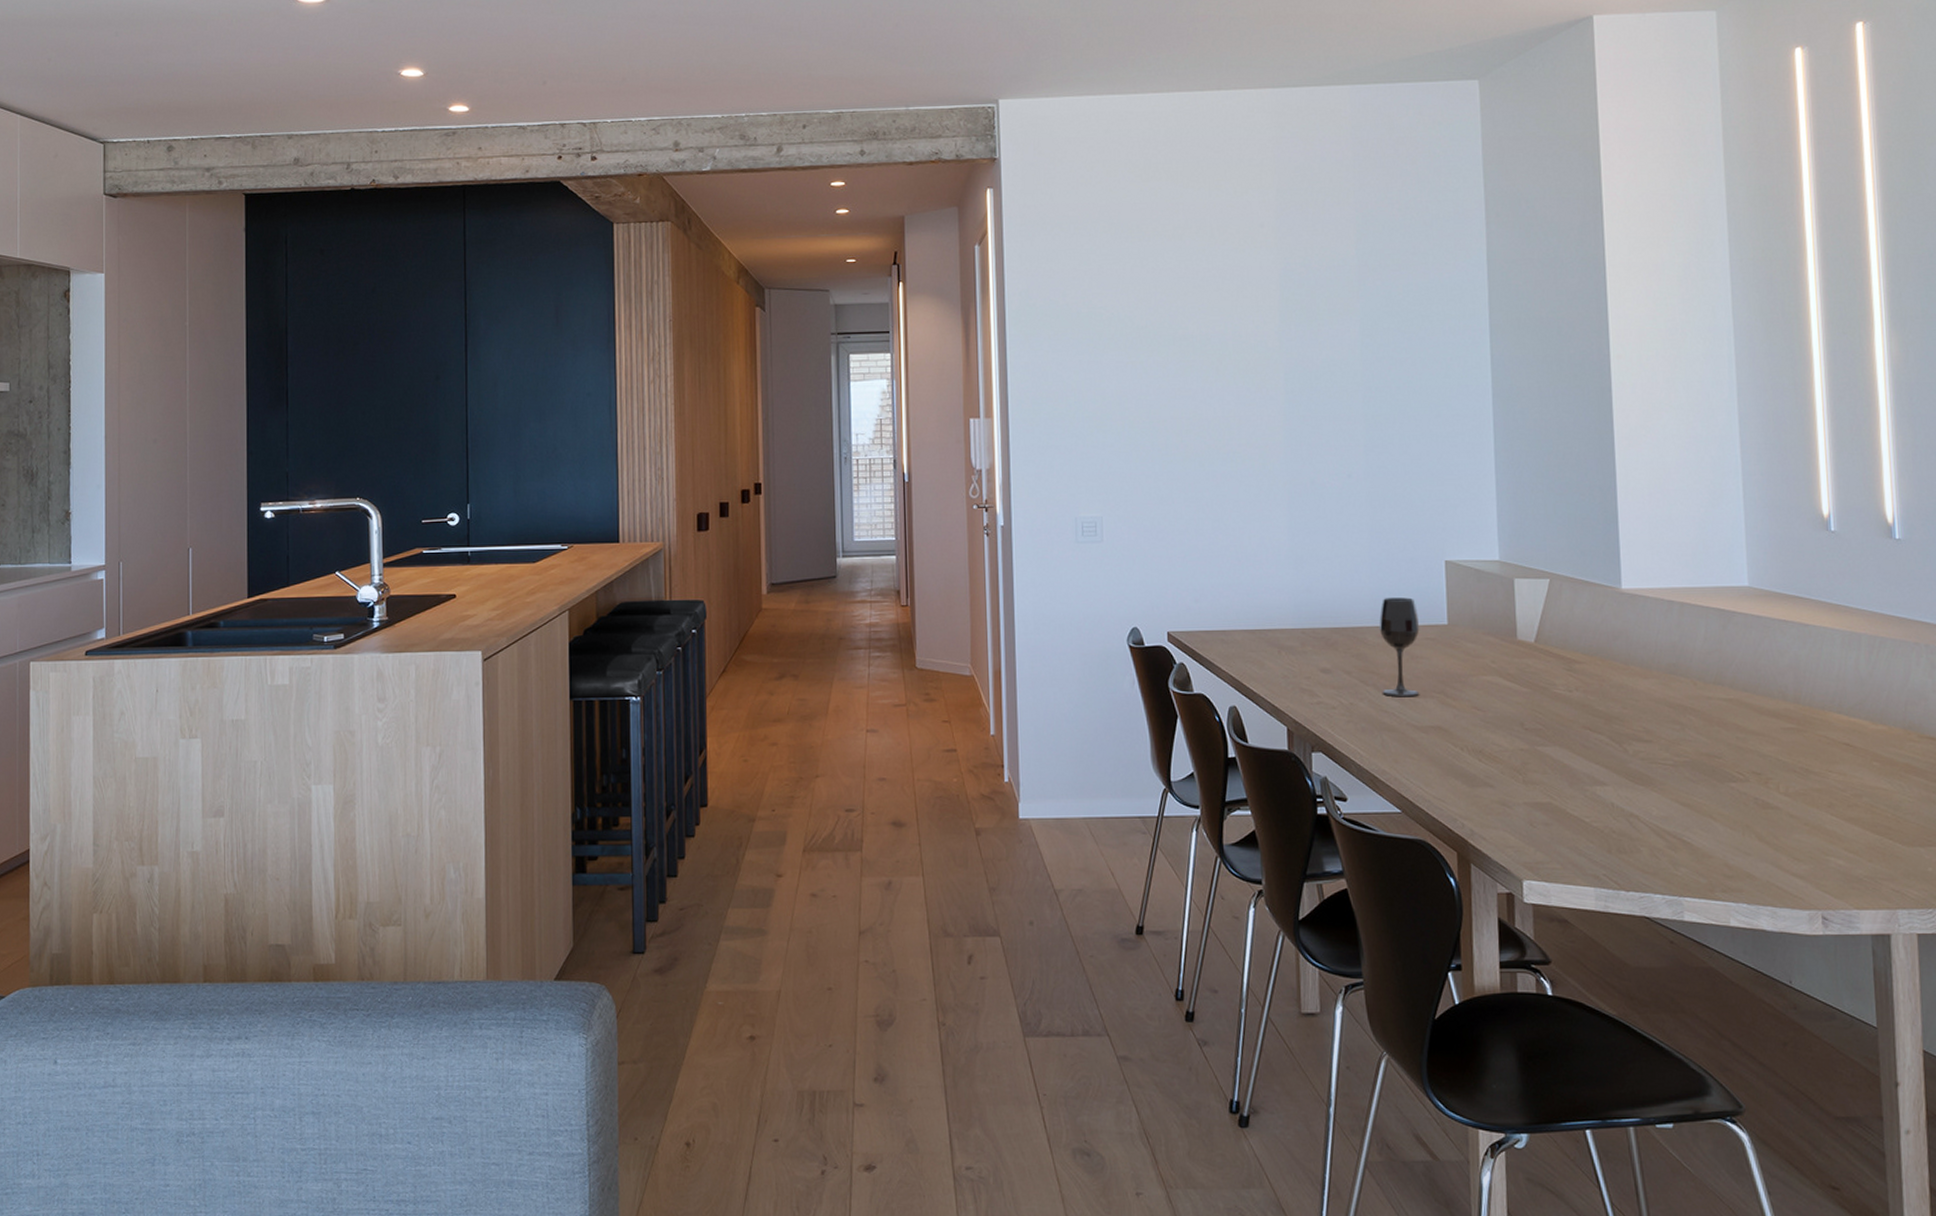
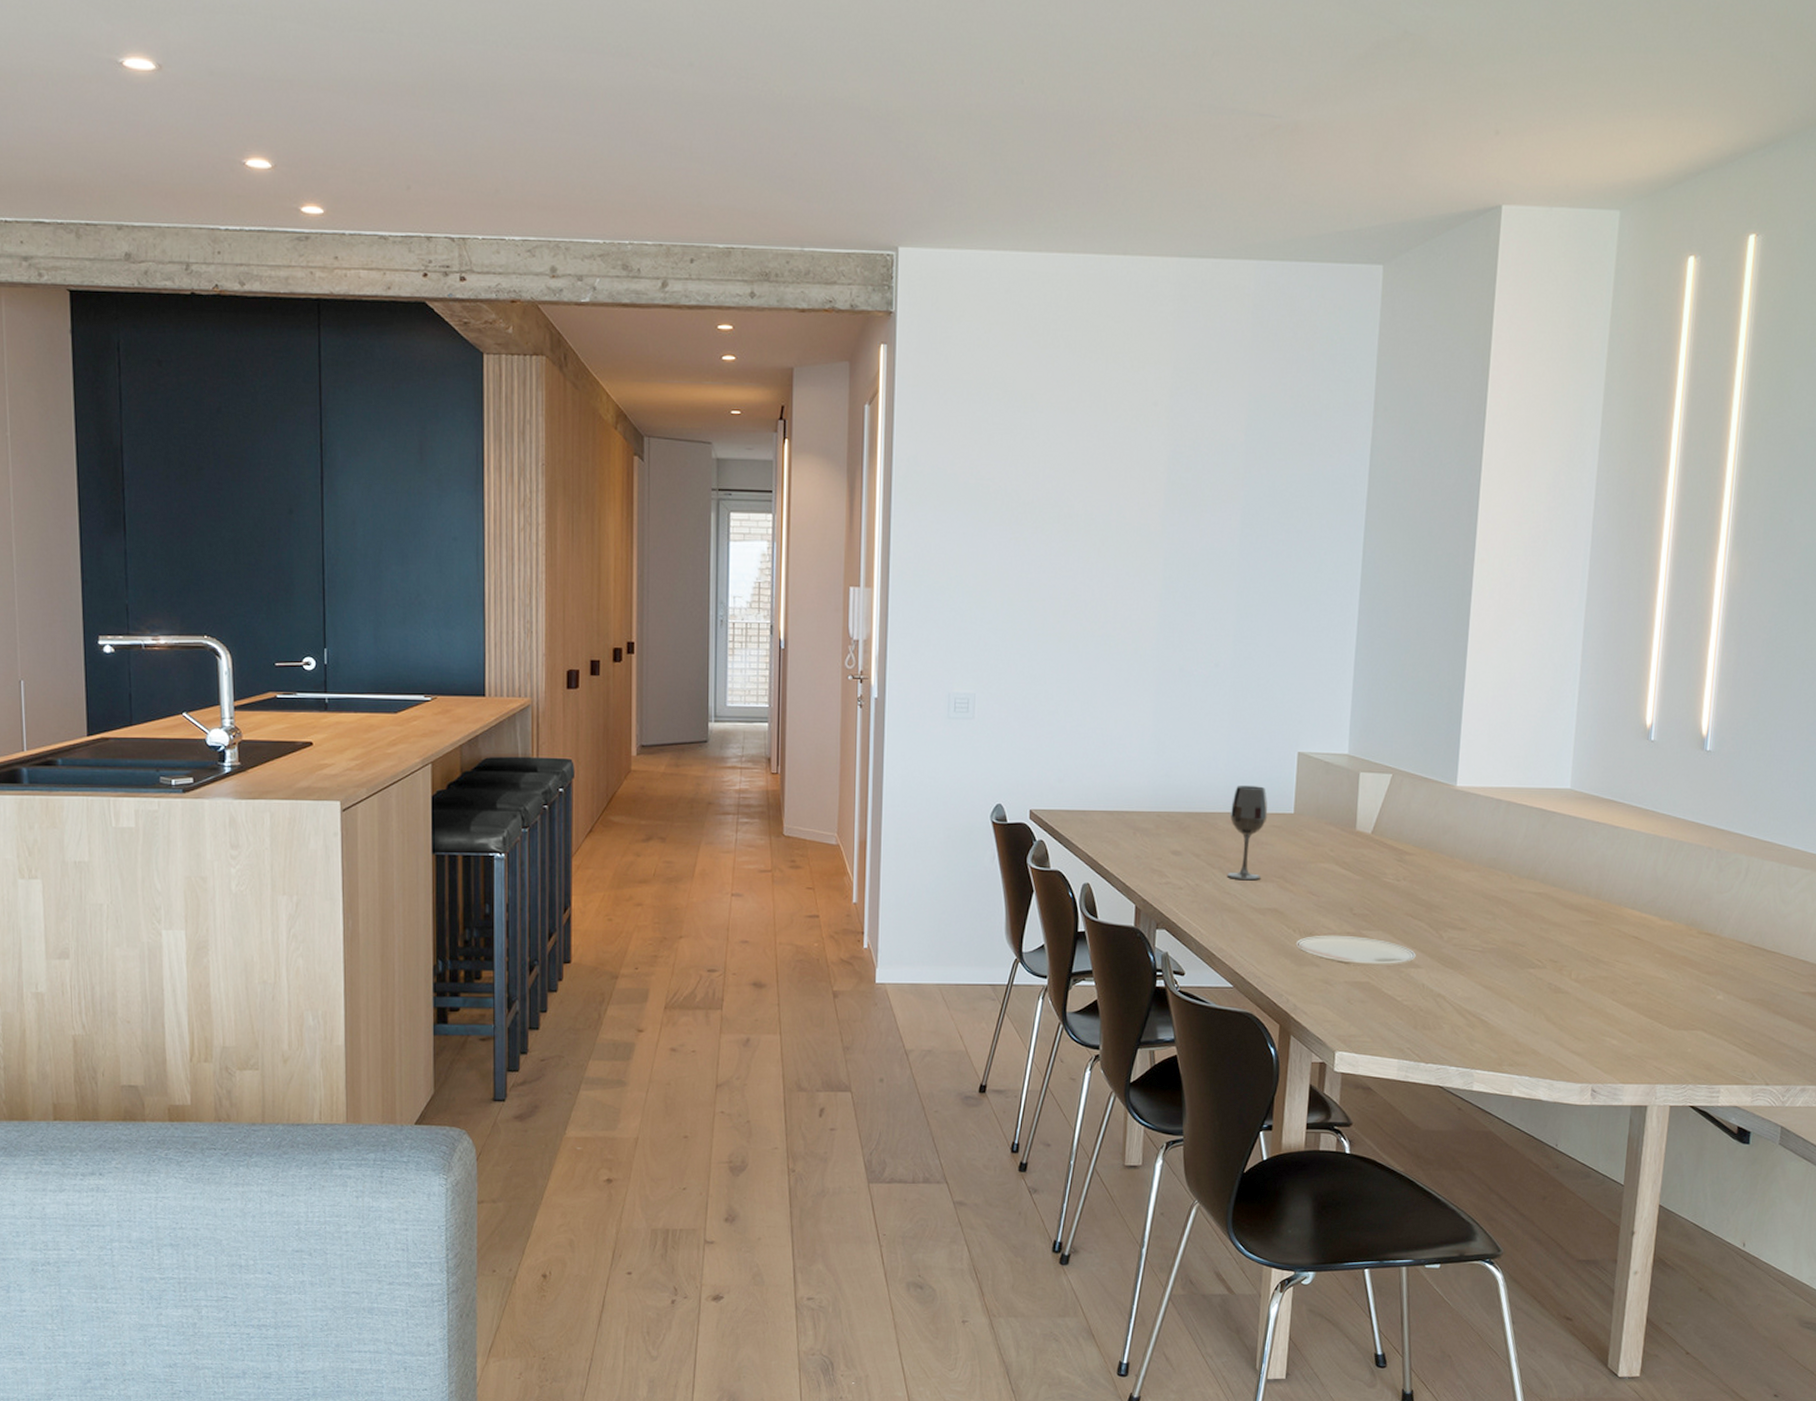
plate: none [1465,752,1600,786] -> present [1295,935,1416,967]

